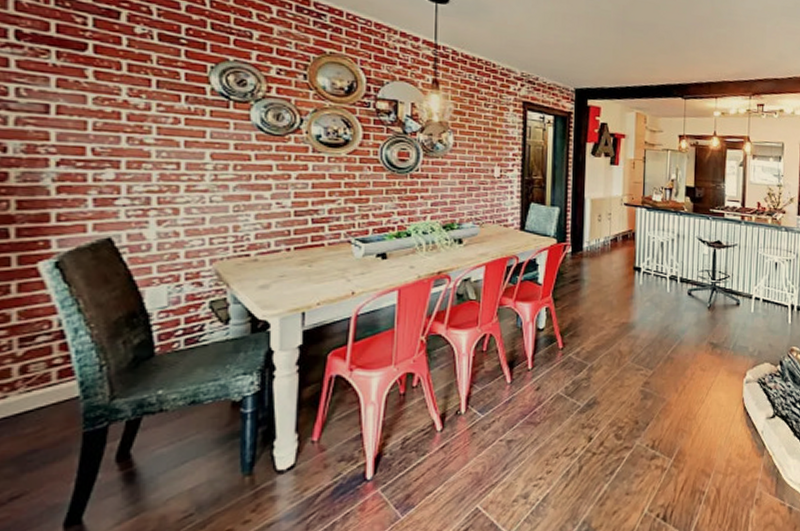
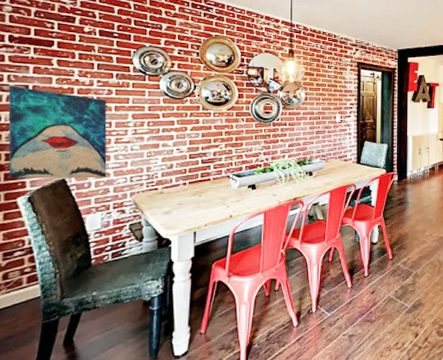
wall art: none [17,103,174,239] -> present [8,86,107,179]

